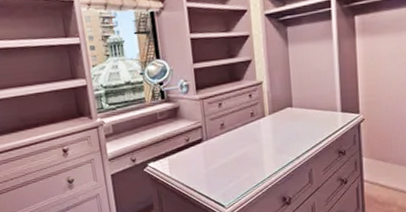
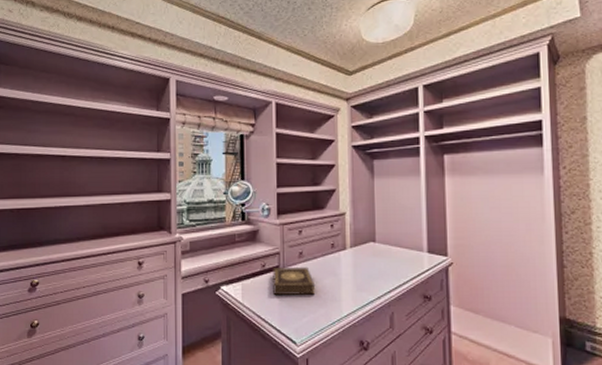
book: none [196,136,239,166] -> present [273,266,316,295]

